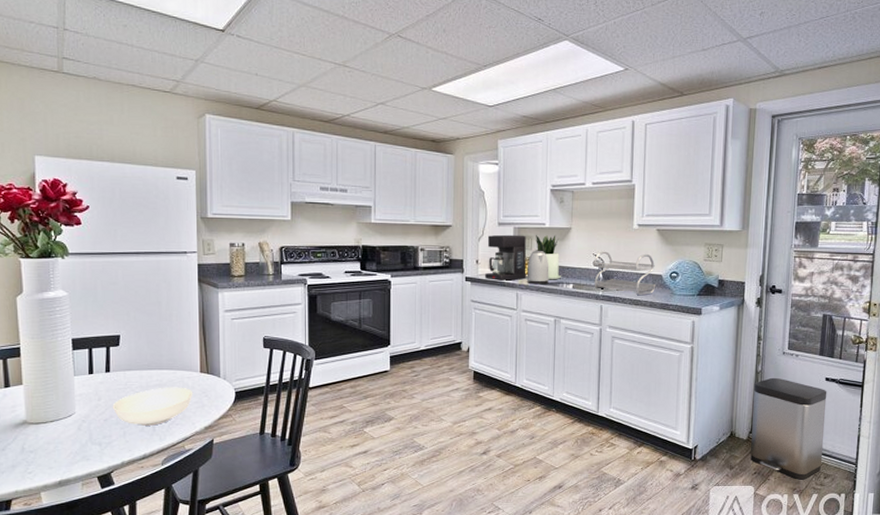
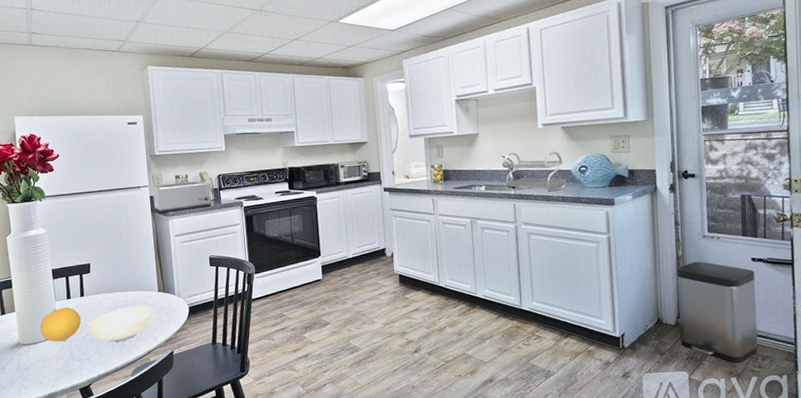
fruit: none [52,383,105,422] -> present [40,307,82,342]
toaster: none [201,251,271,285] -> present [152,180,211,213]
coffee maker: present [485,234,527,282] -> none [400,144,440,190]
kettle: present [527,250,549,285] -> none [440,156,462,190]
planter: present [536,235,561,280] -> none [446,142,473,184]

